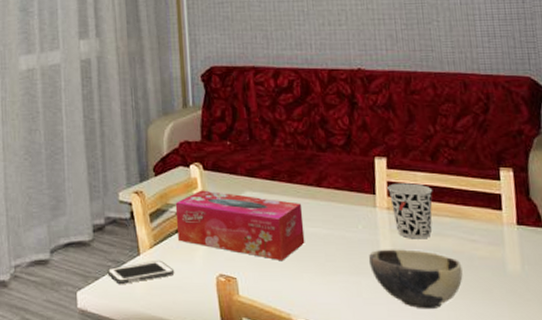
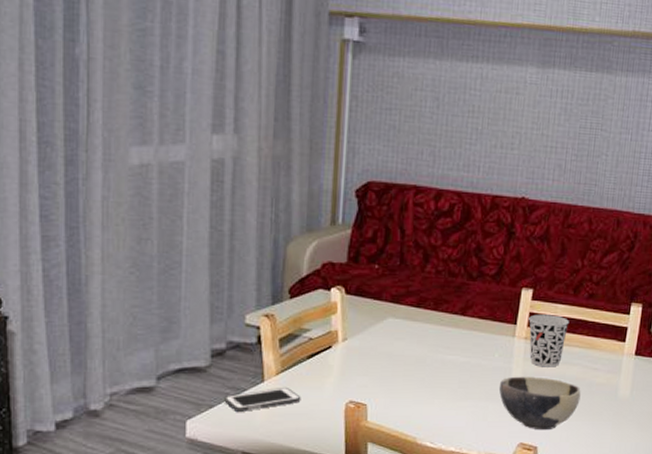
tissue box: present [175,190,305,262] -> none [308,315,444,388]

